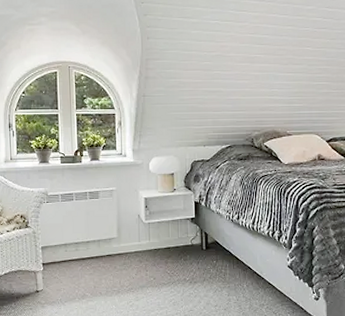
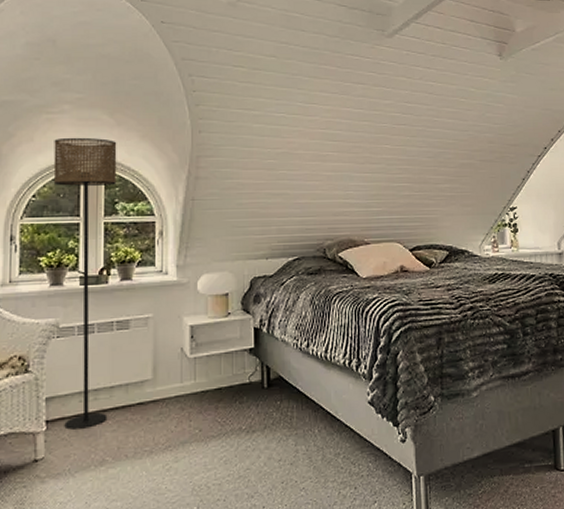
floor lamp: none [35,44,86,271] -> present [53,137,117,430]

